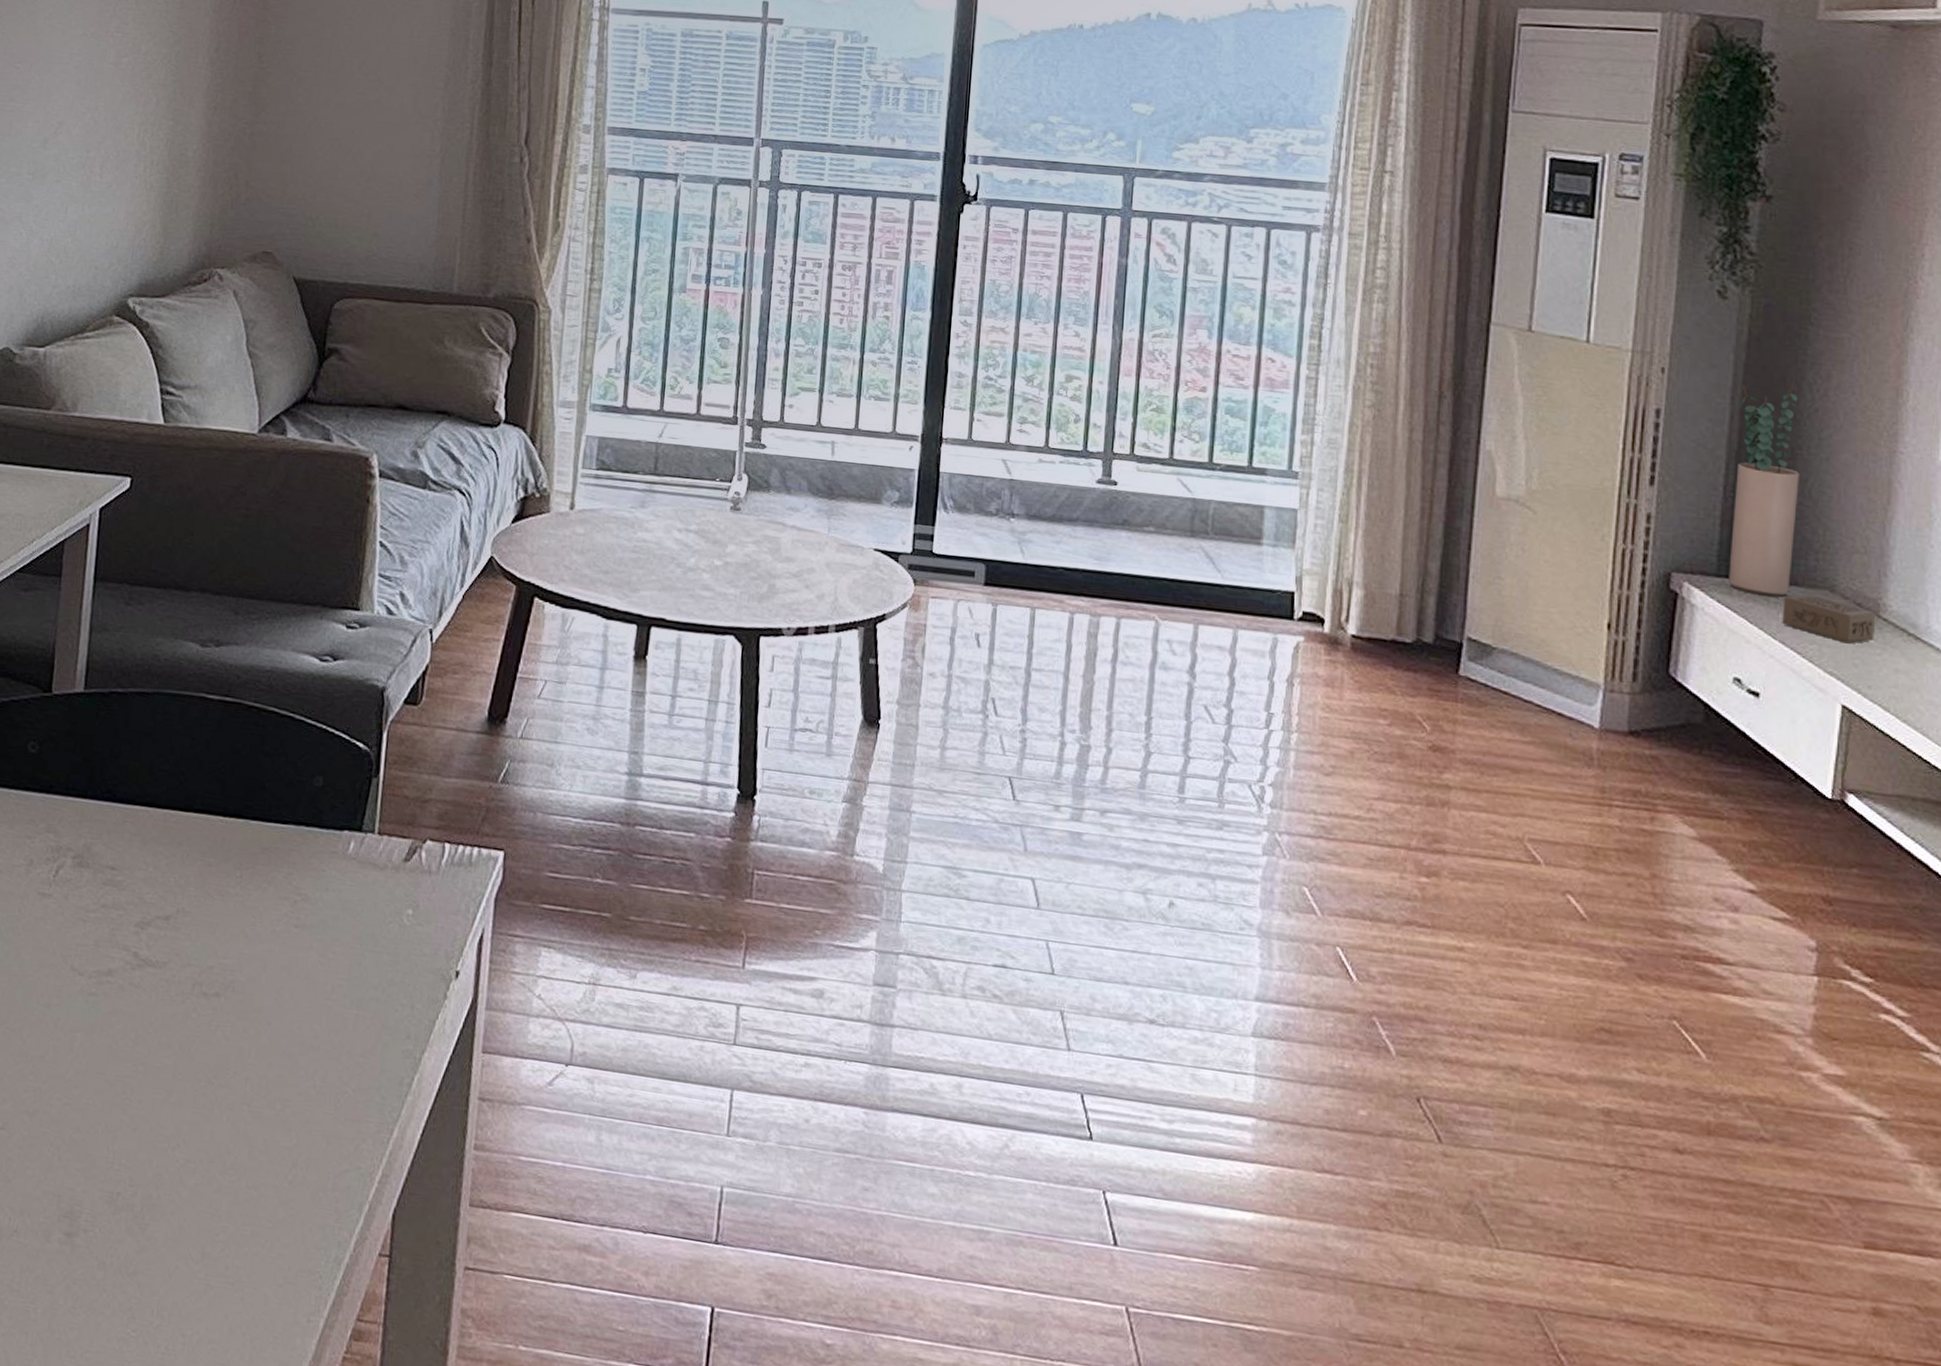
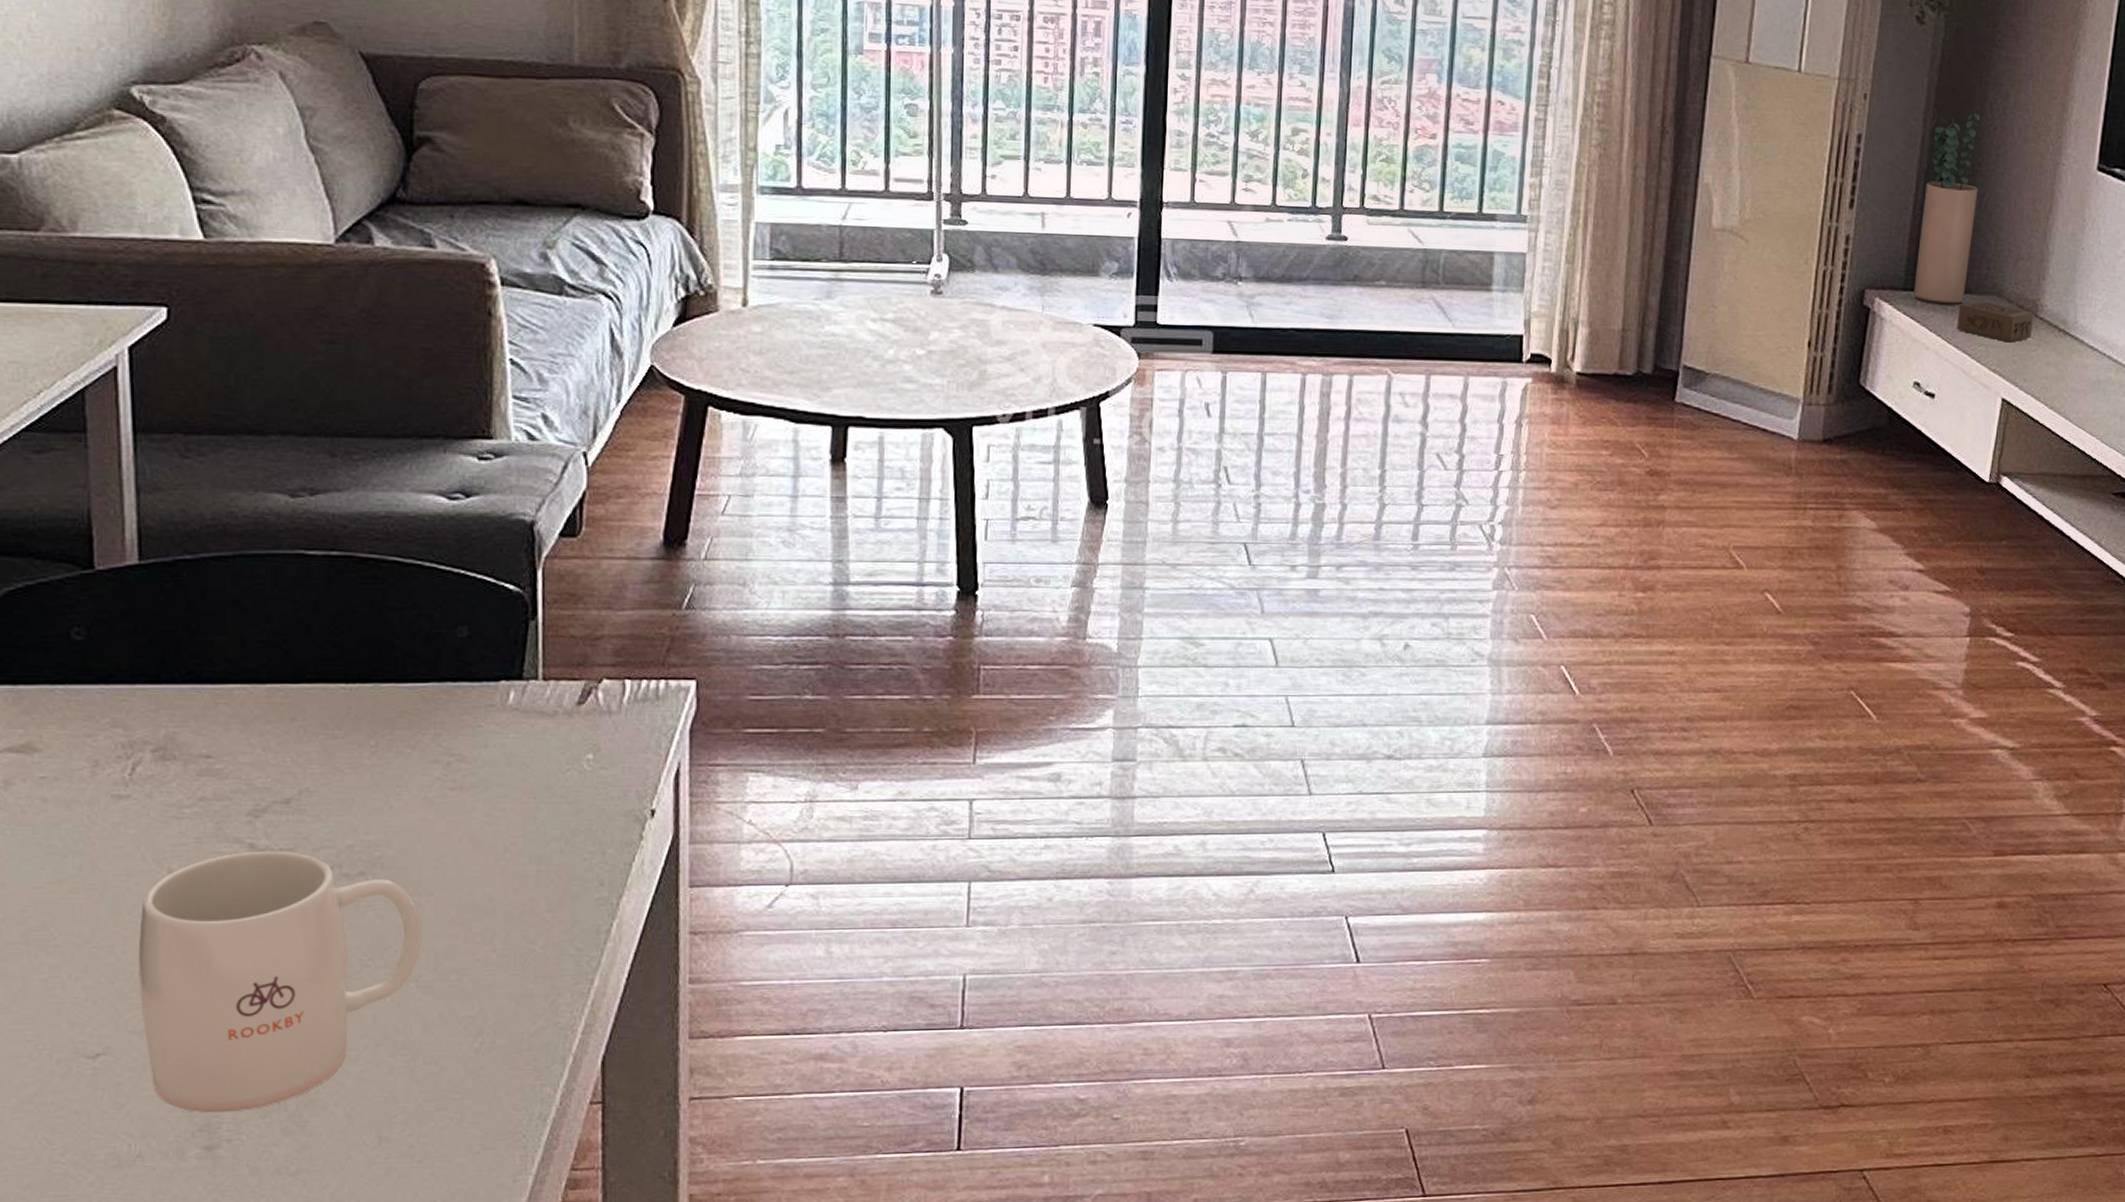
mug: none [34,959,259,1205] -> present [138,850,422,1113]

